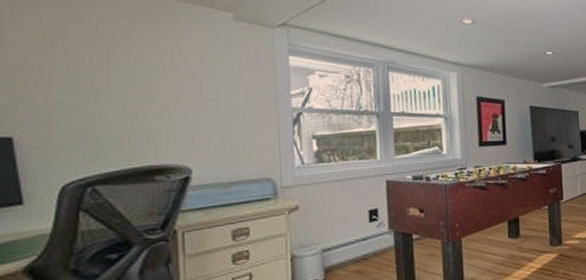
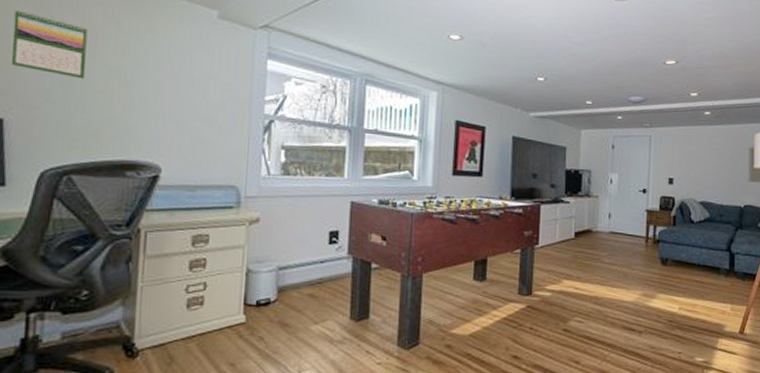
calendar: none [12,26,99,90] -> present [10,9,88,79]

